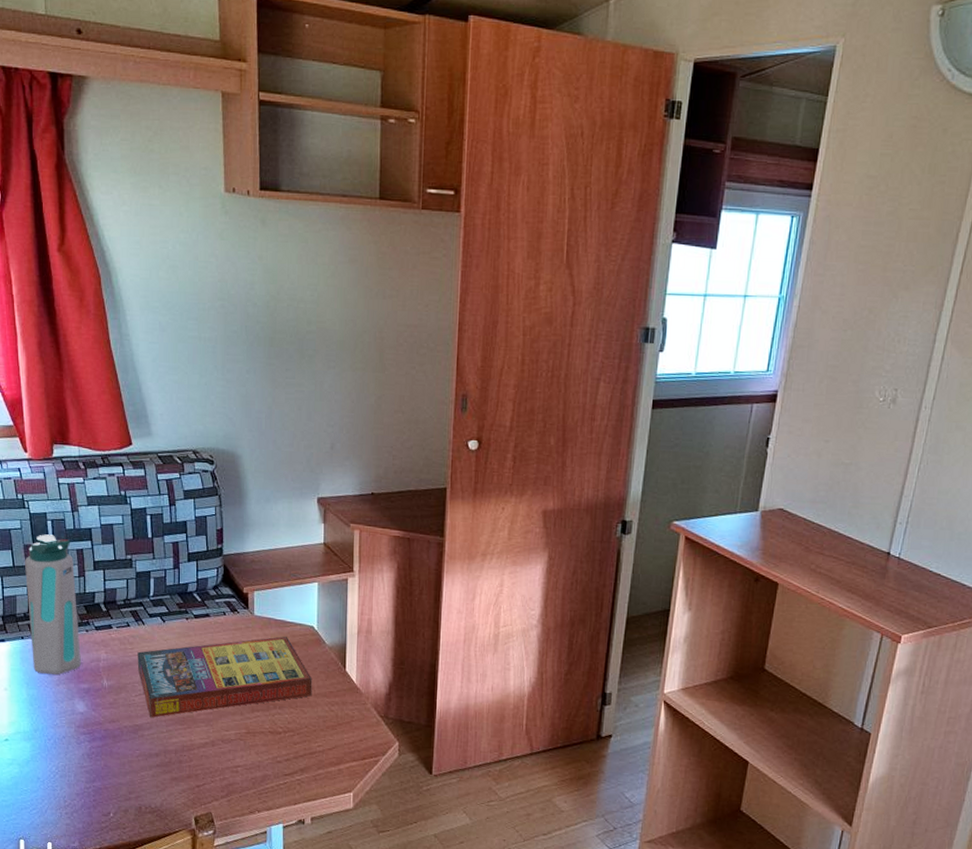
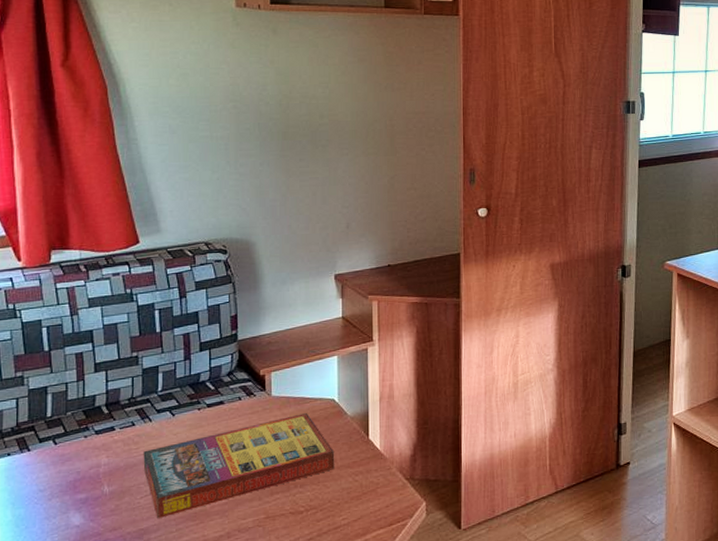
water bottle: present [24,534,81,675] -> none [13,341,78,490]

